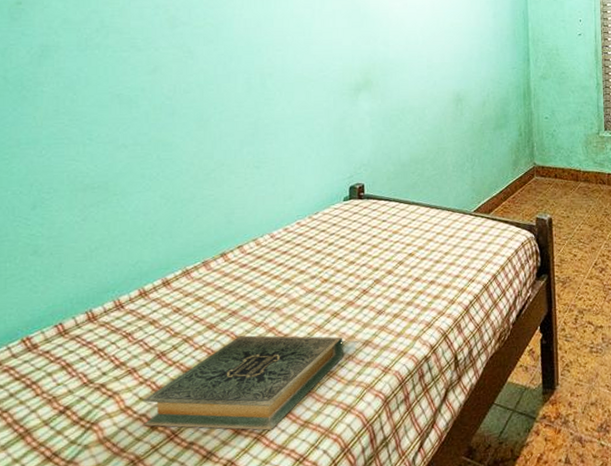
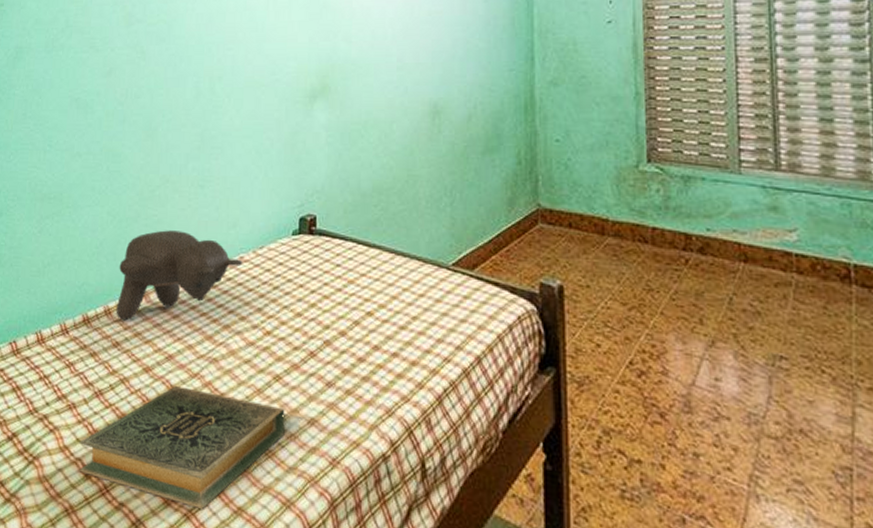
teddy bear: none [175,206,300,289] -> present [116,230,243,321]

